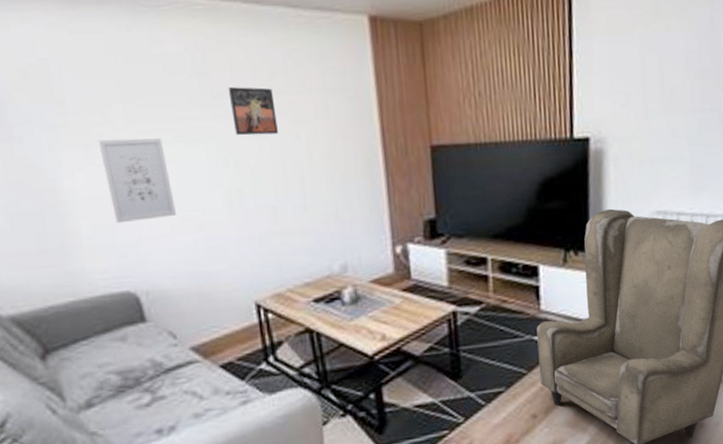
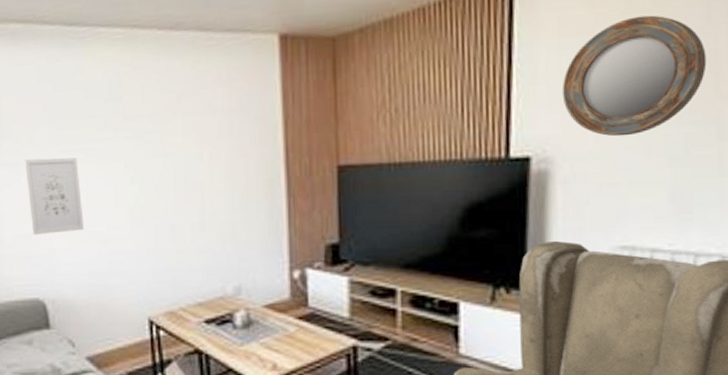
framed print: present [228,87,278,136] -> none [139,109,182,155]
home mirror: none [611,19,712,121] -> present [562,15,707,137]

